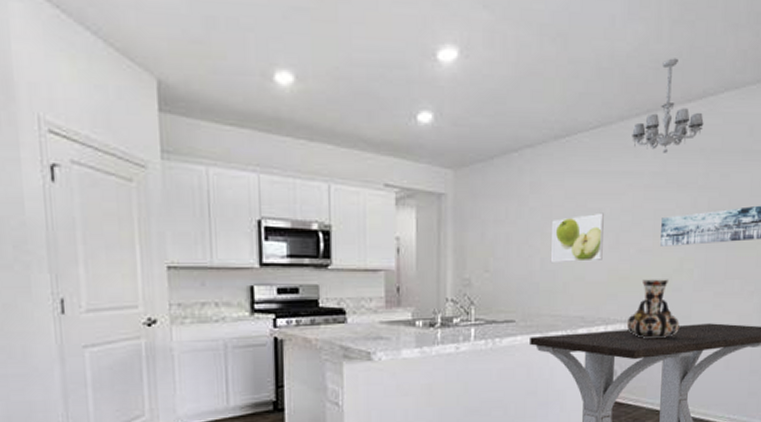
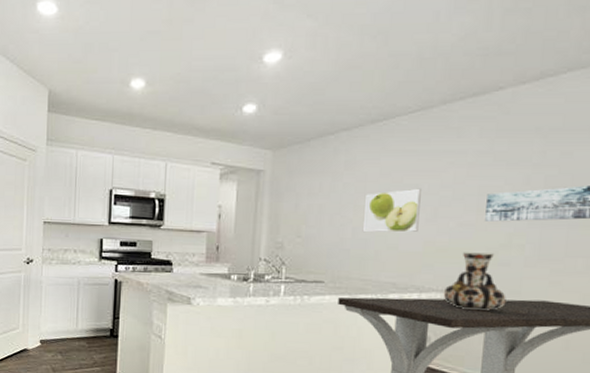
chandelier: present [632,58,704,153] -> none [455,44,541,133]

